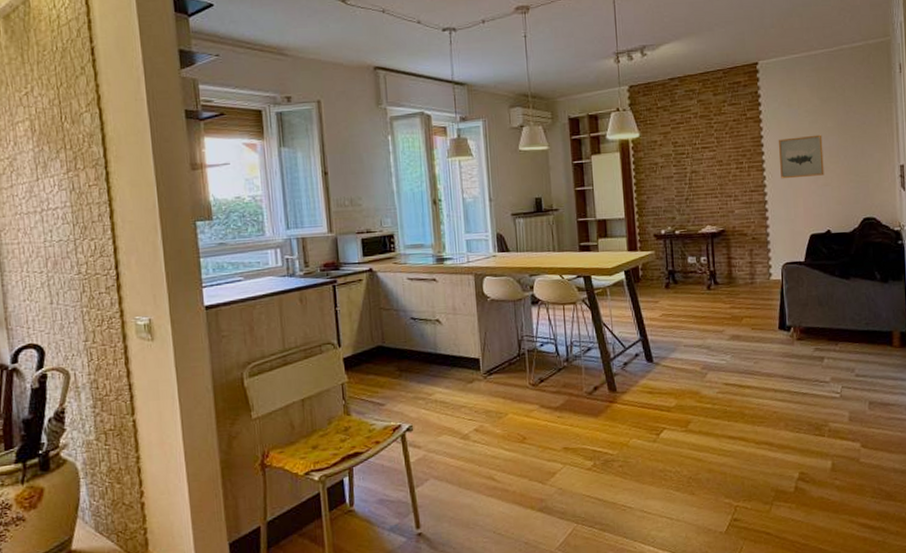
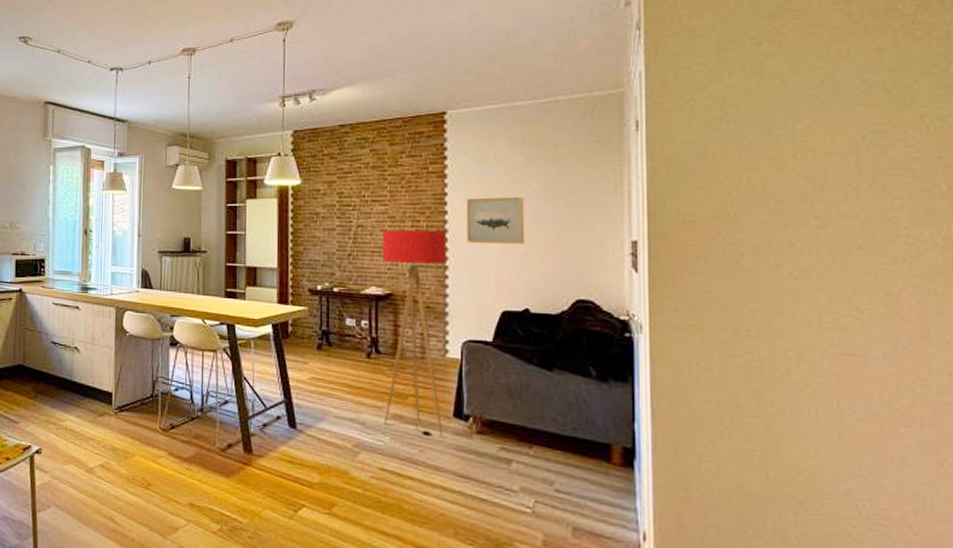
floor lamp: none [712,169,772,349] -> present [381,229,447,437]

